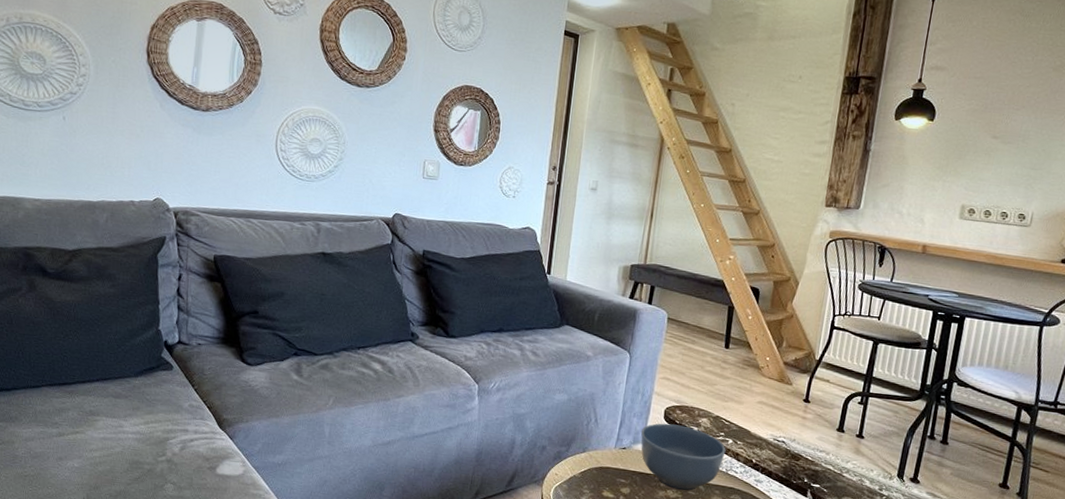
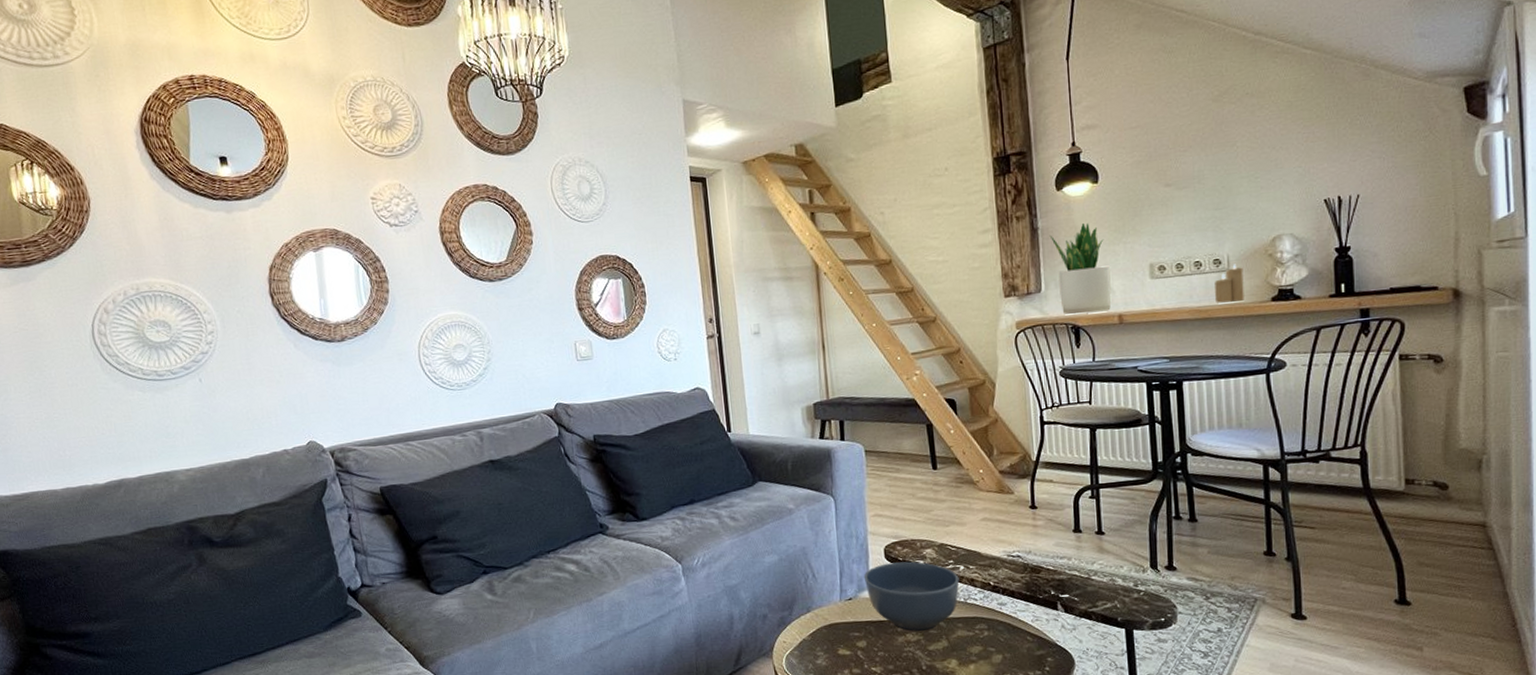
planter: none [874,155,927,239] -> present [1049,223,1112,315]
candle: none [1012,222,1043,257] -> present [1215,264,1244,303]

